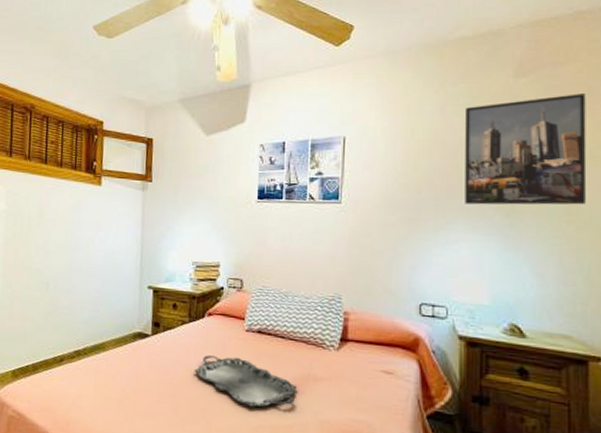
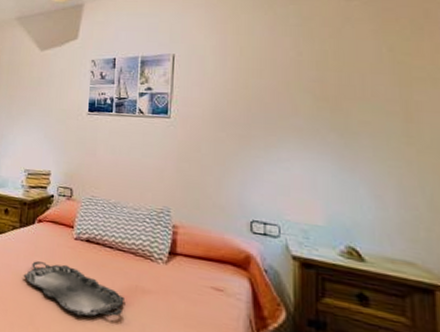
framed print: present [465,92,587,205] -> none [296,15,426,128]

